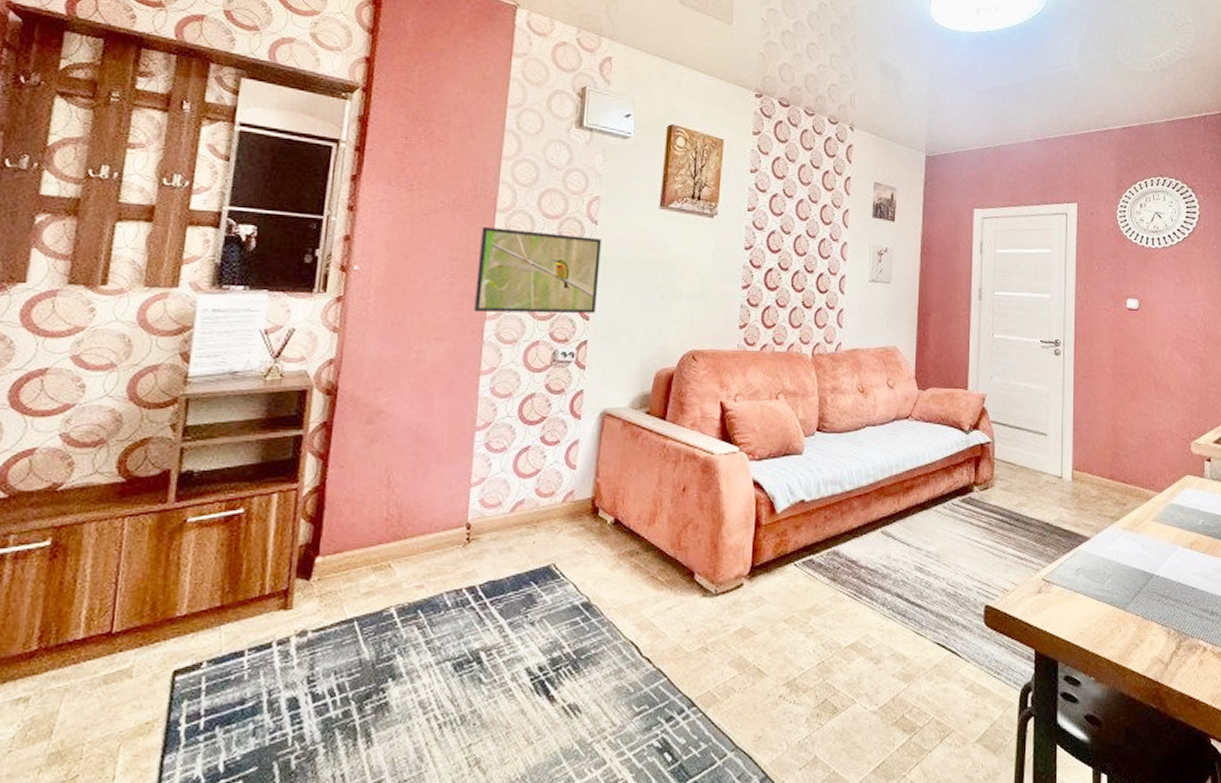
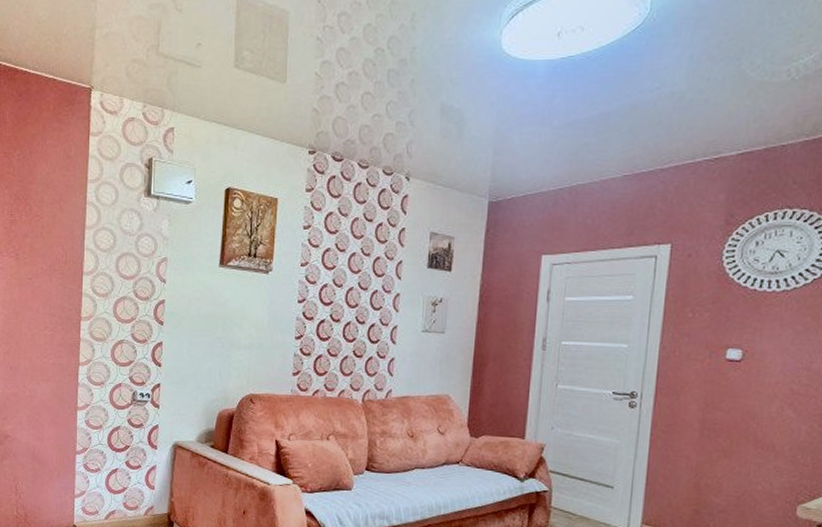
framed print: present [474,227,601,314] -> none [70,288,169,361]

